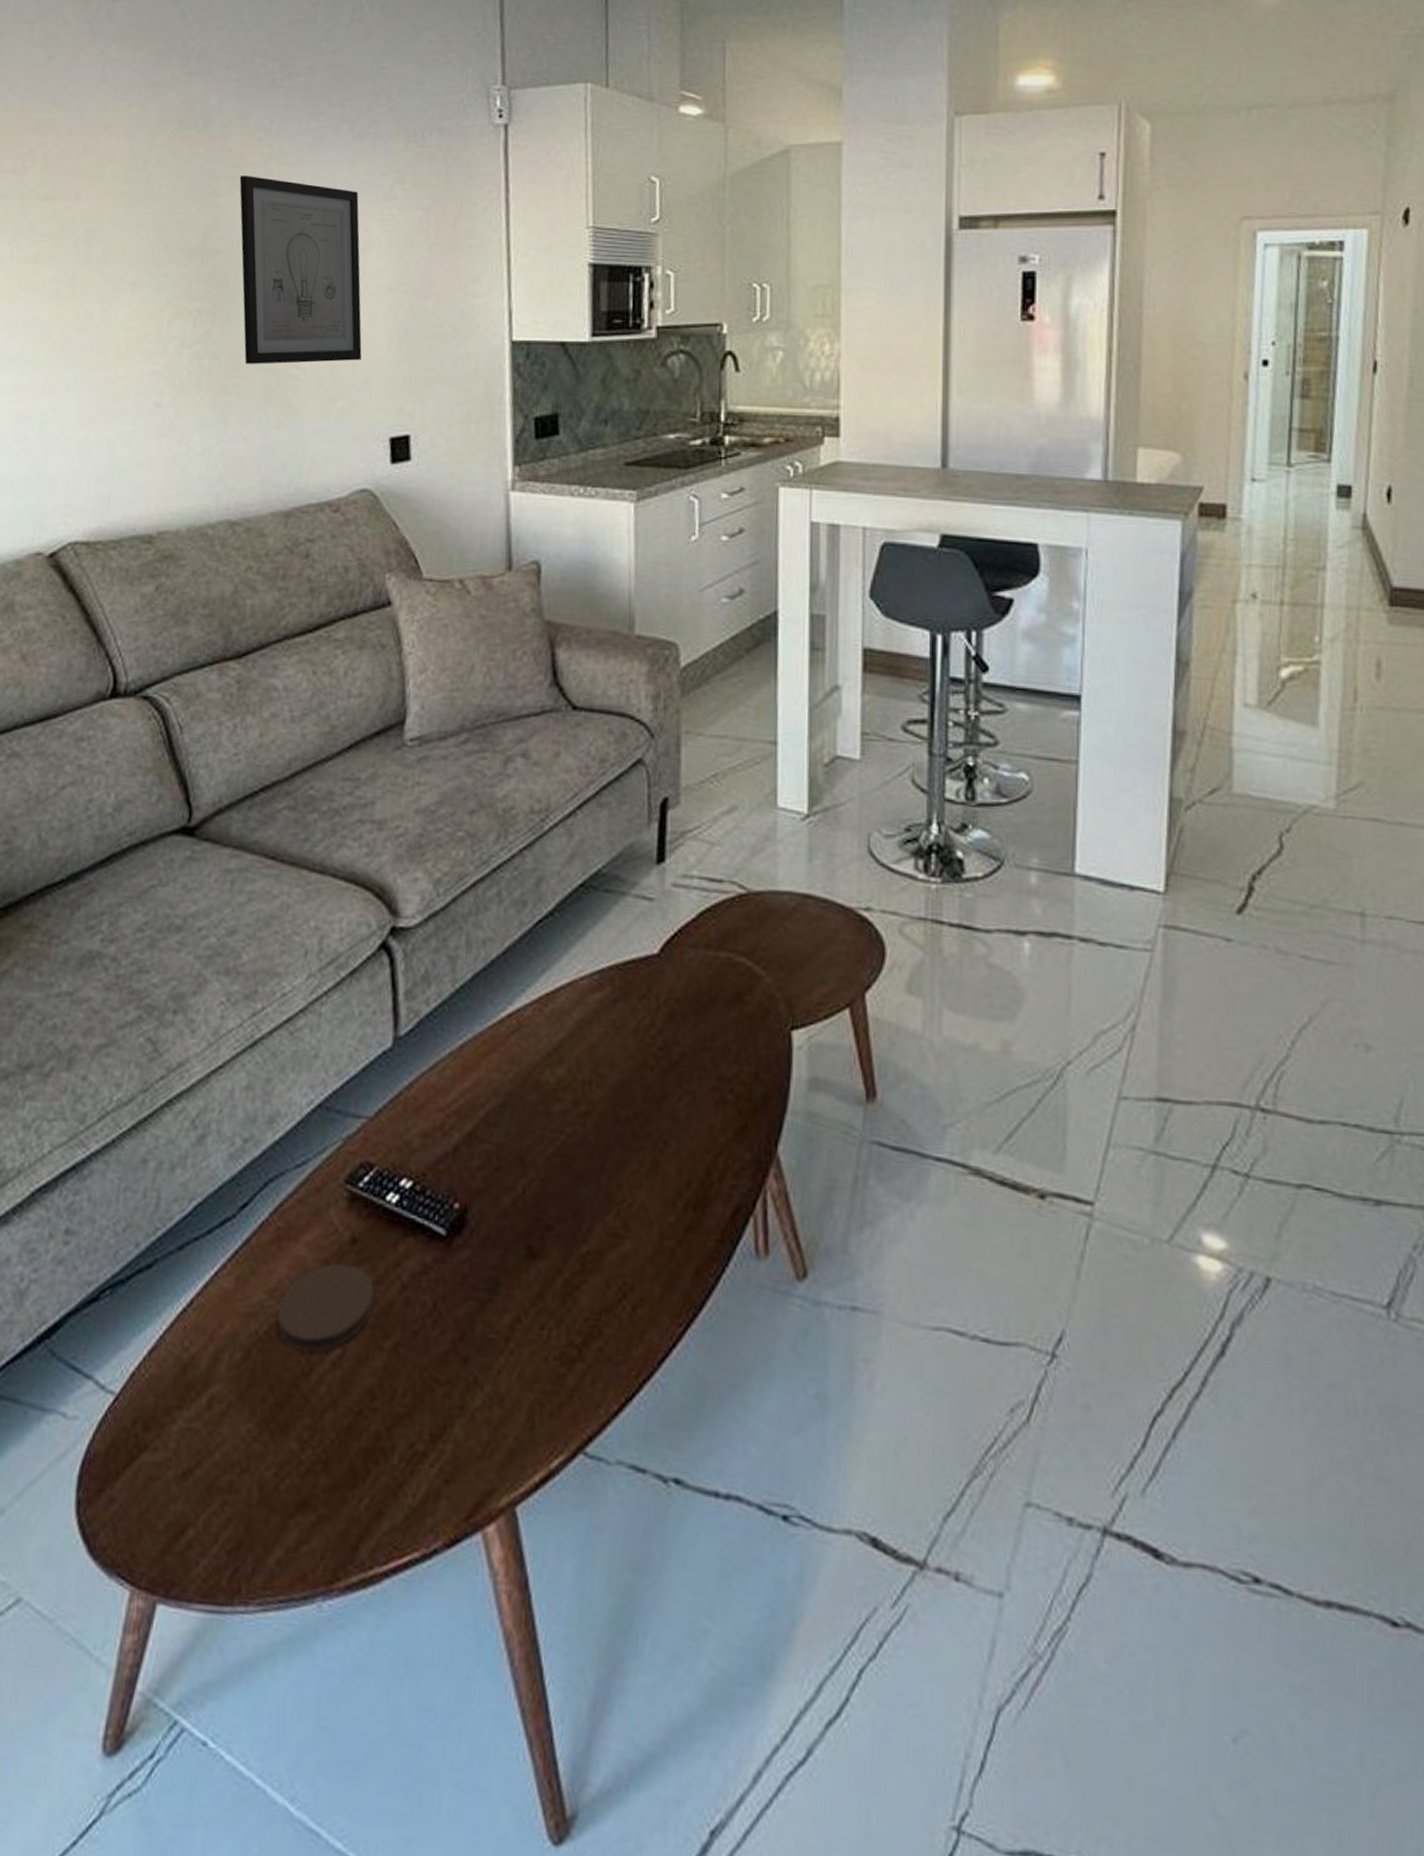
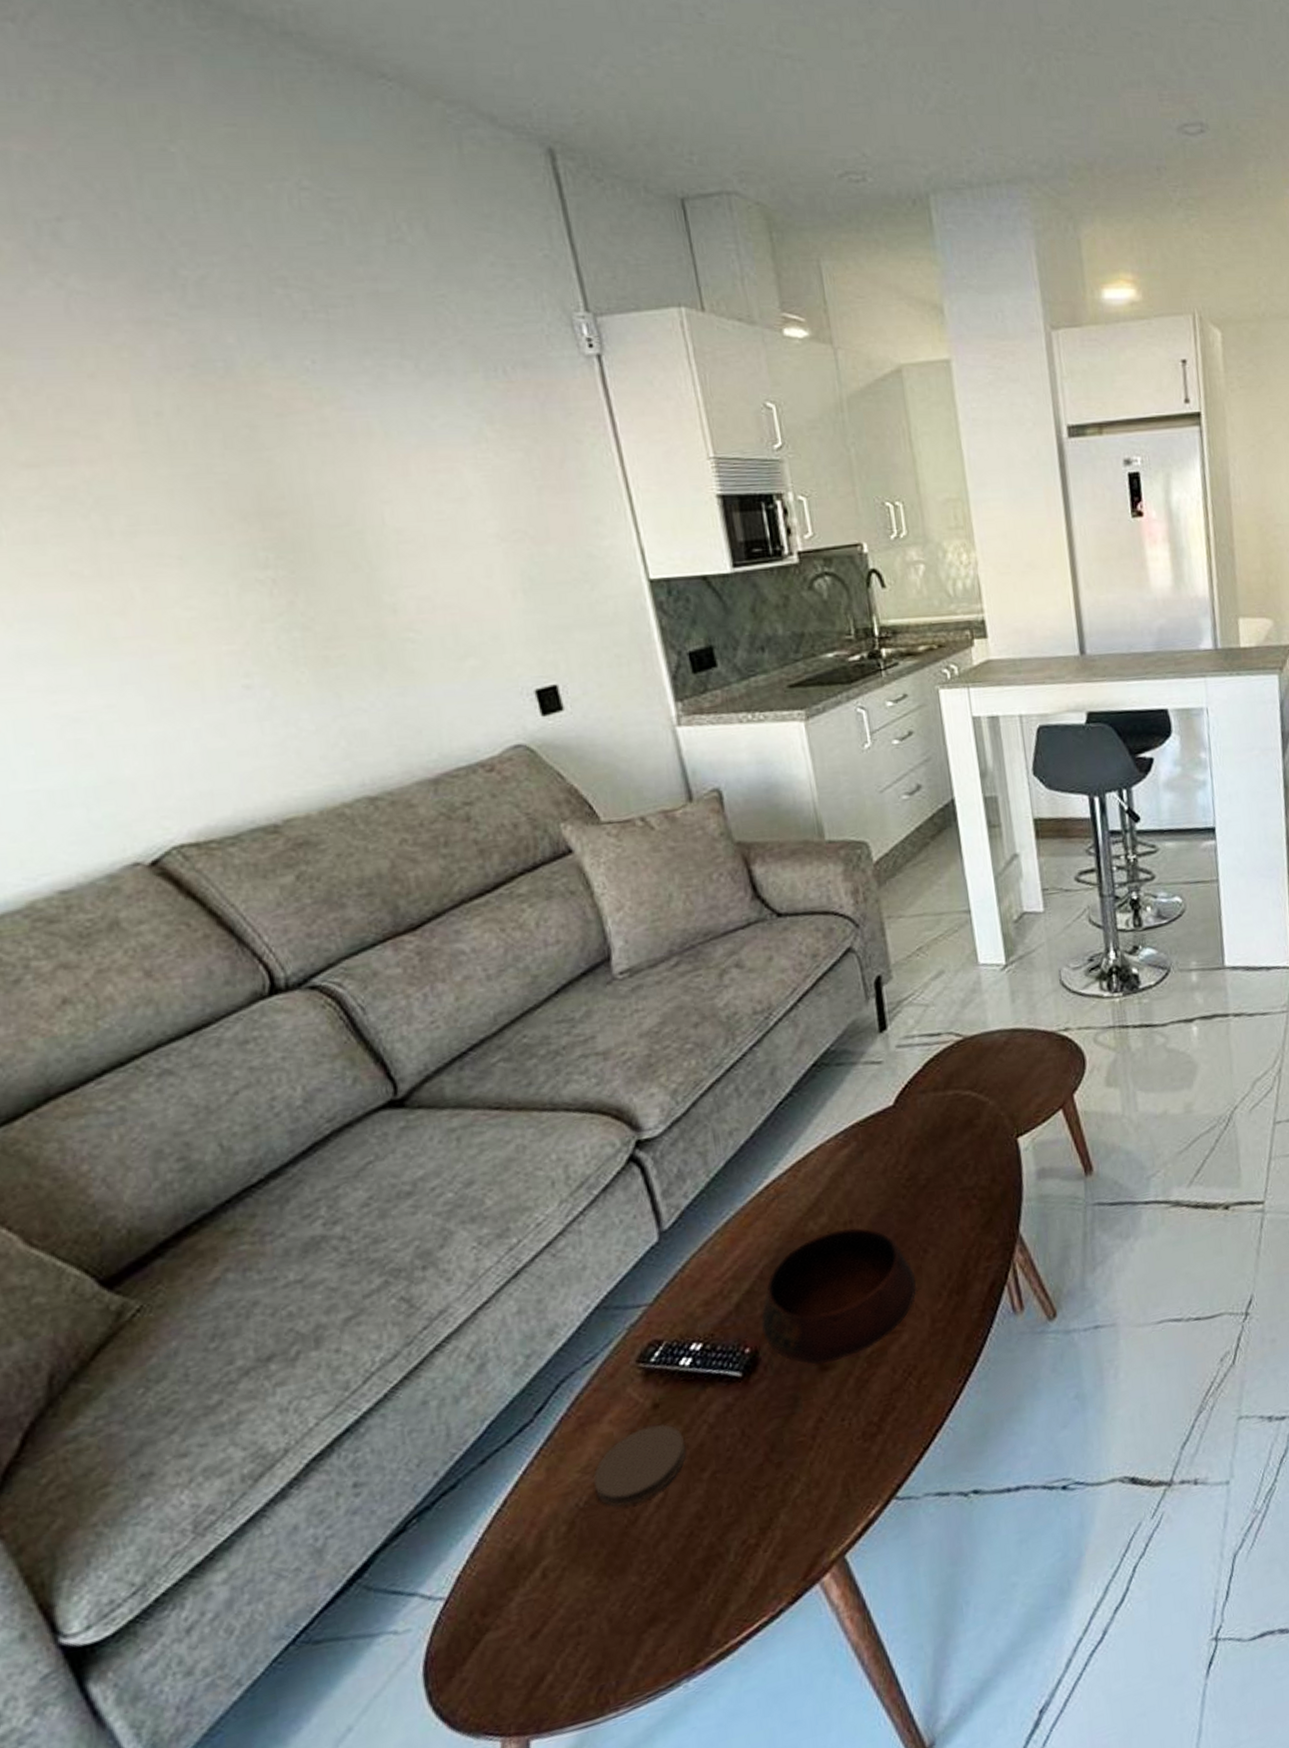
wall art: present [239,176,362,364] -> none [288,424,485,632]
bowl: none [476,1087,651,1251] -> present [761,1227,916,1365]

